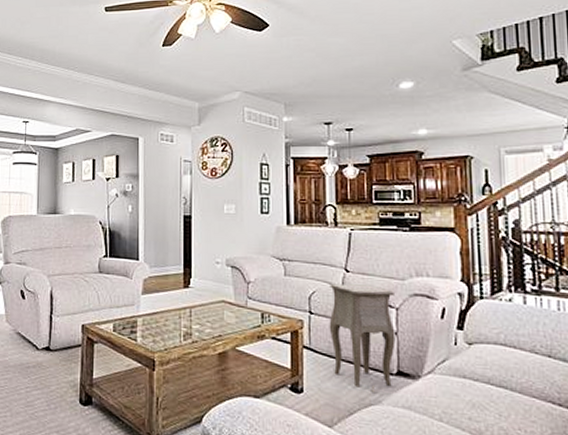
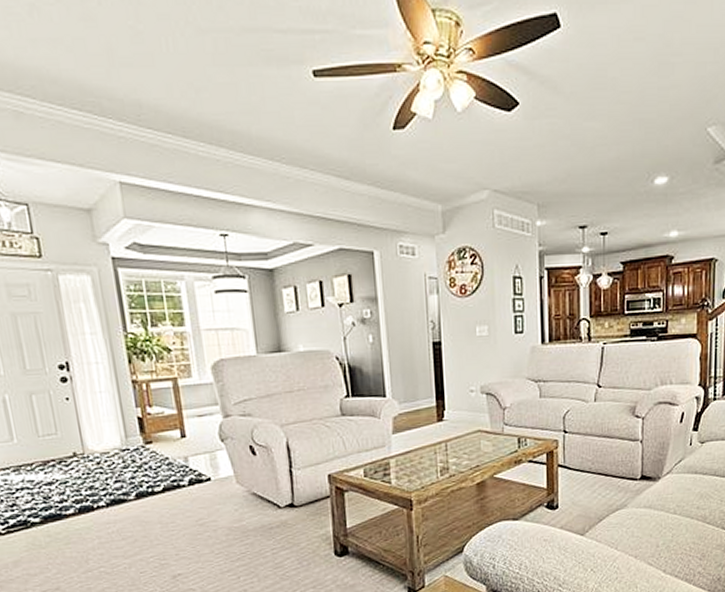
side table: present [329,283,396,393] -> none [582,398,641,499]

